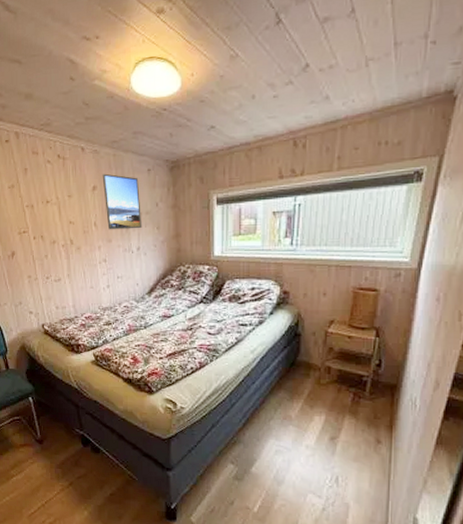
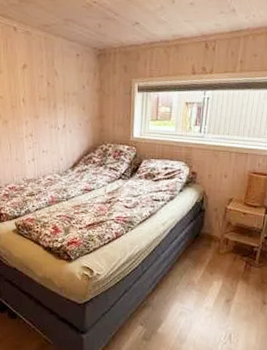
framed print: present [102,173,141,230] -> none [33,54,69,108]

